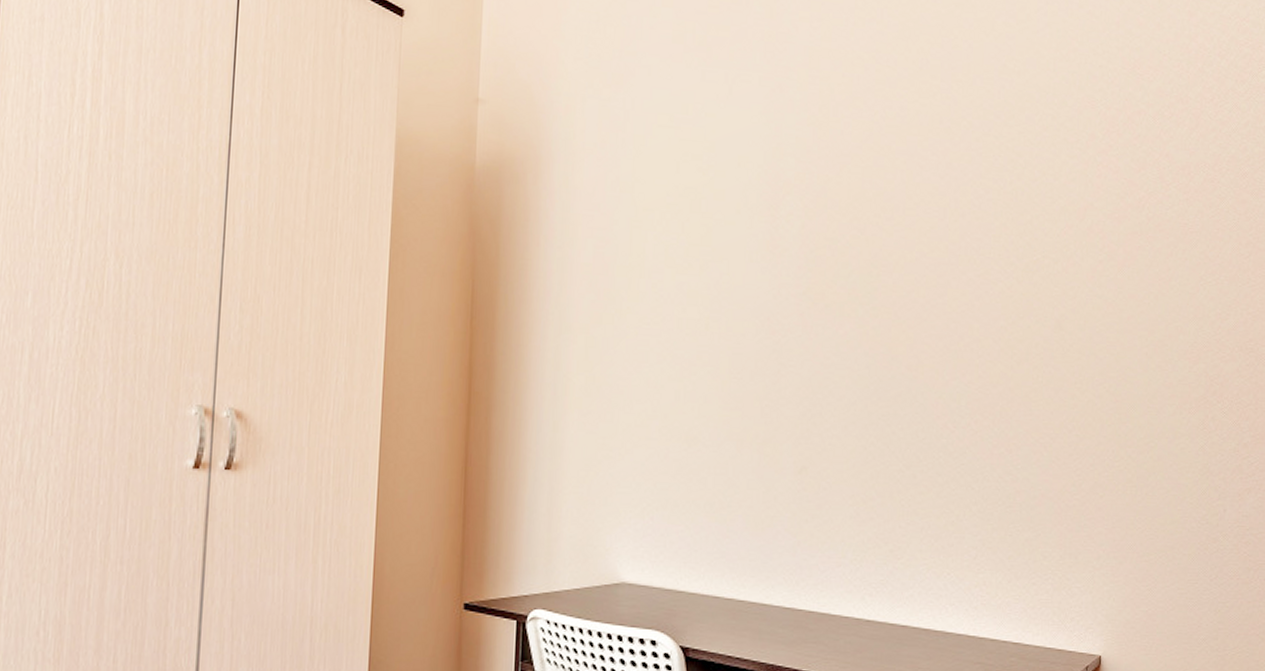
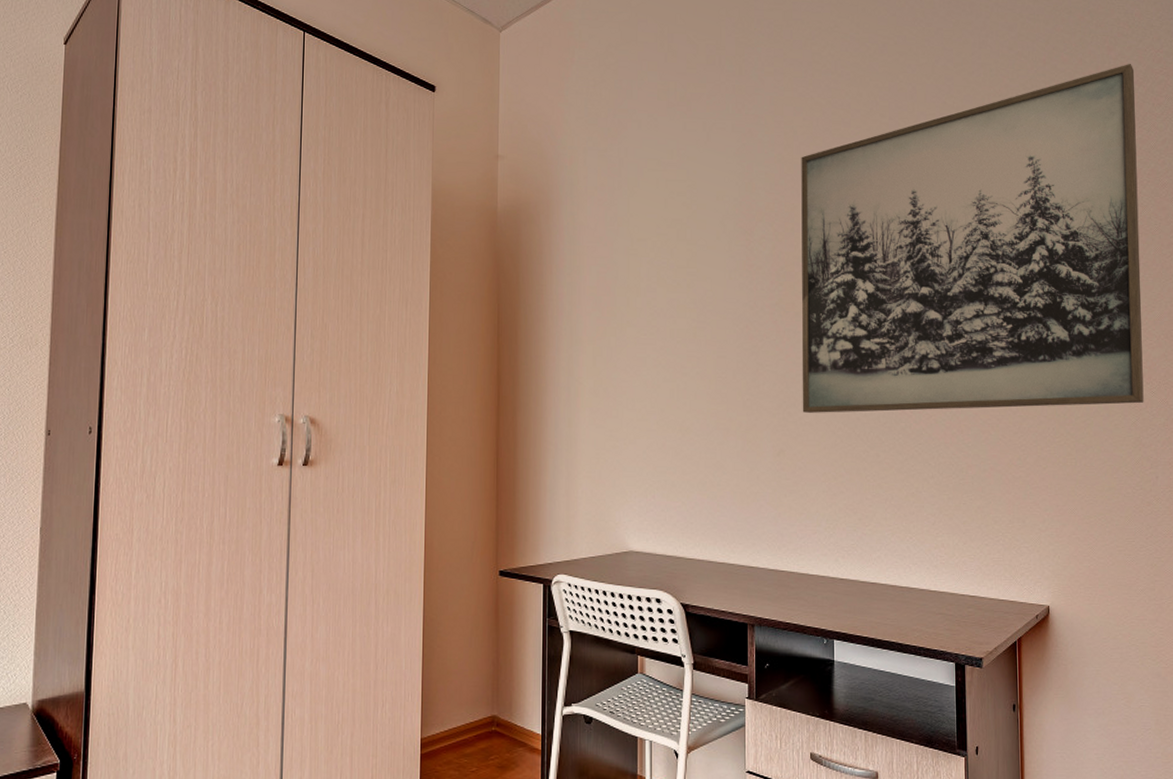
wall art: none [829,32,1217,425] -> present [801,64,1144,413]

